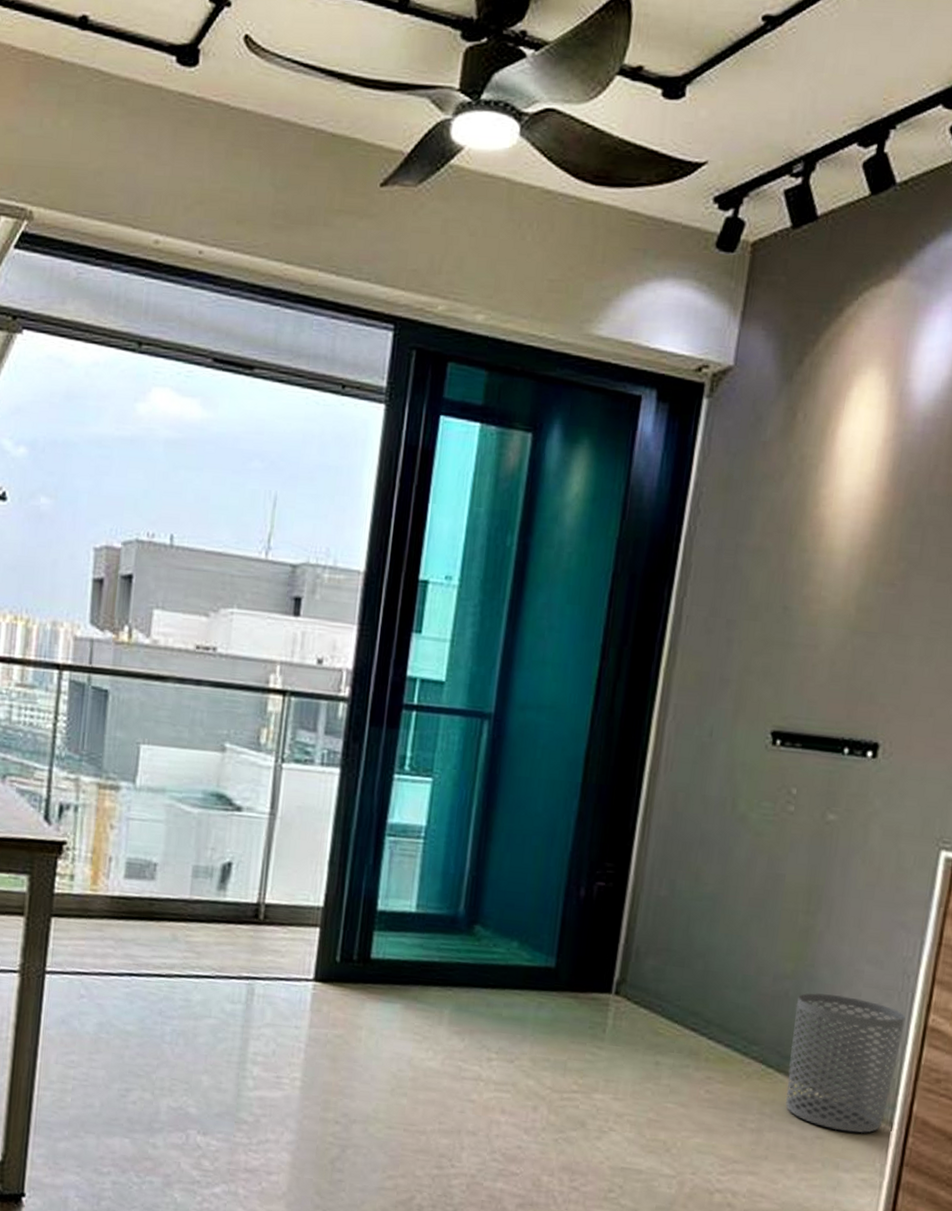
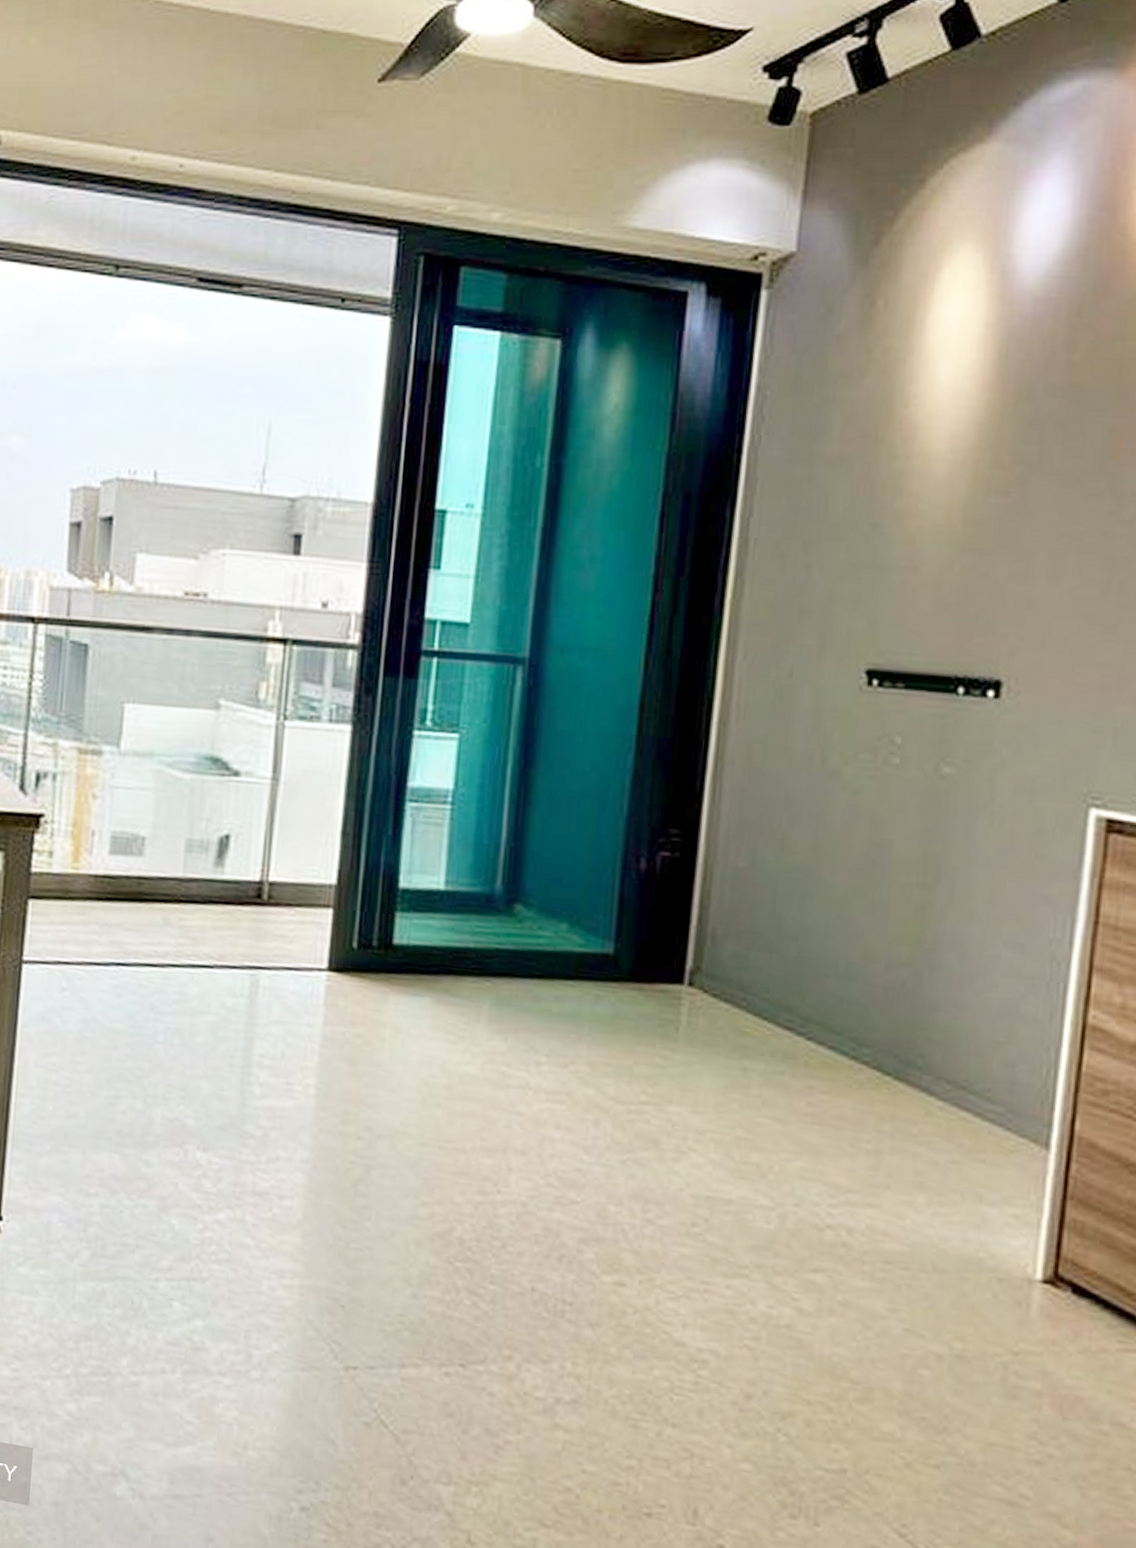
waste bin: present [785,993,906,1134] -> none [908,983,1058,1158]

